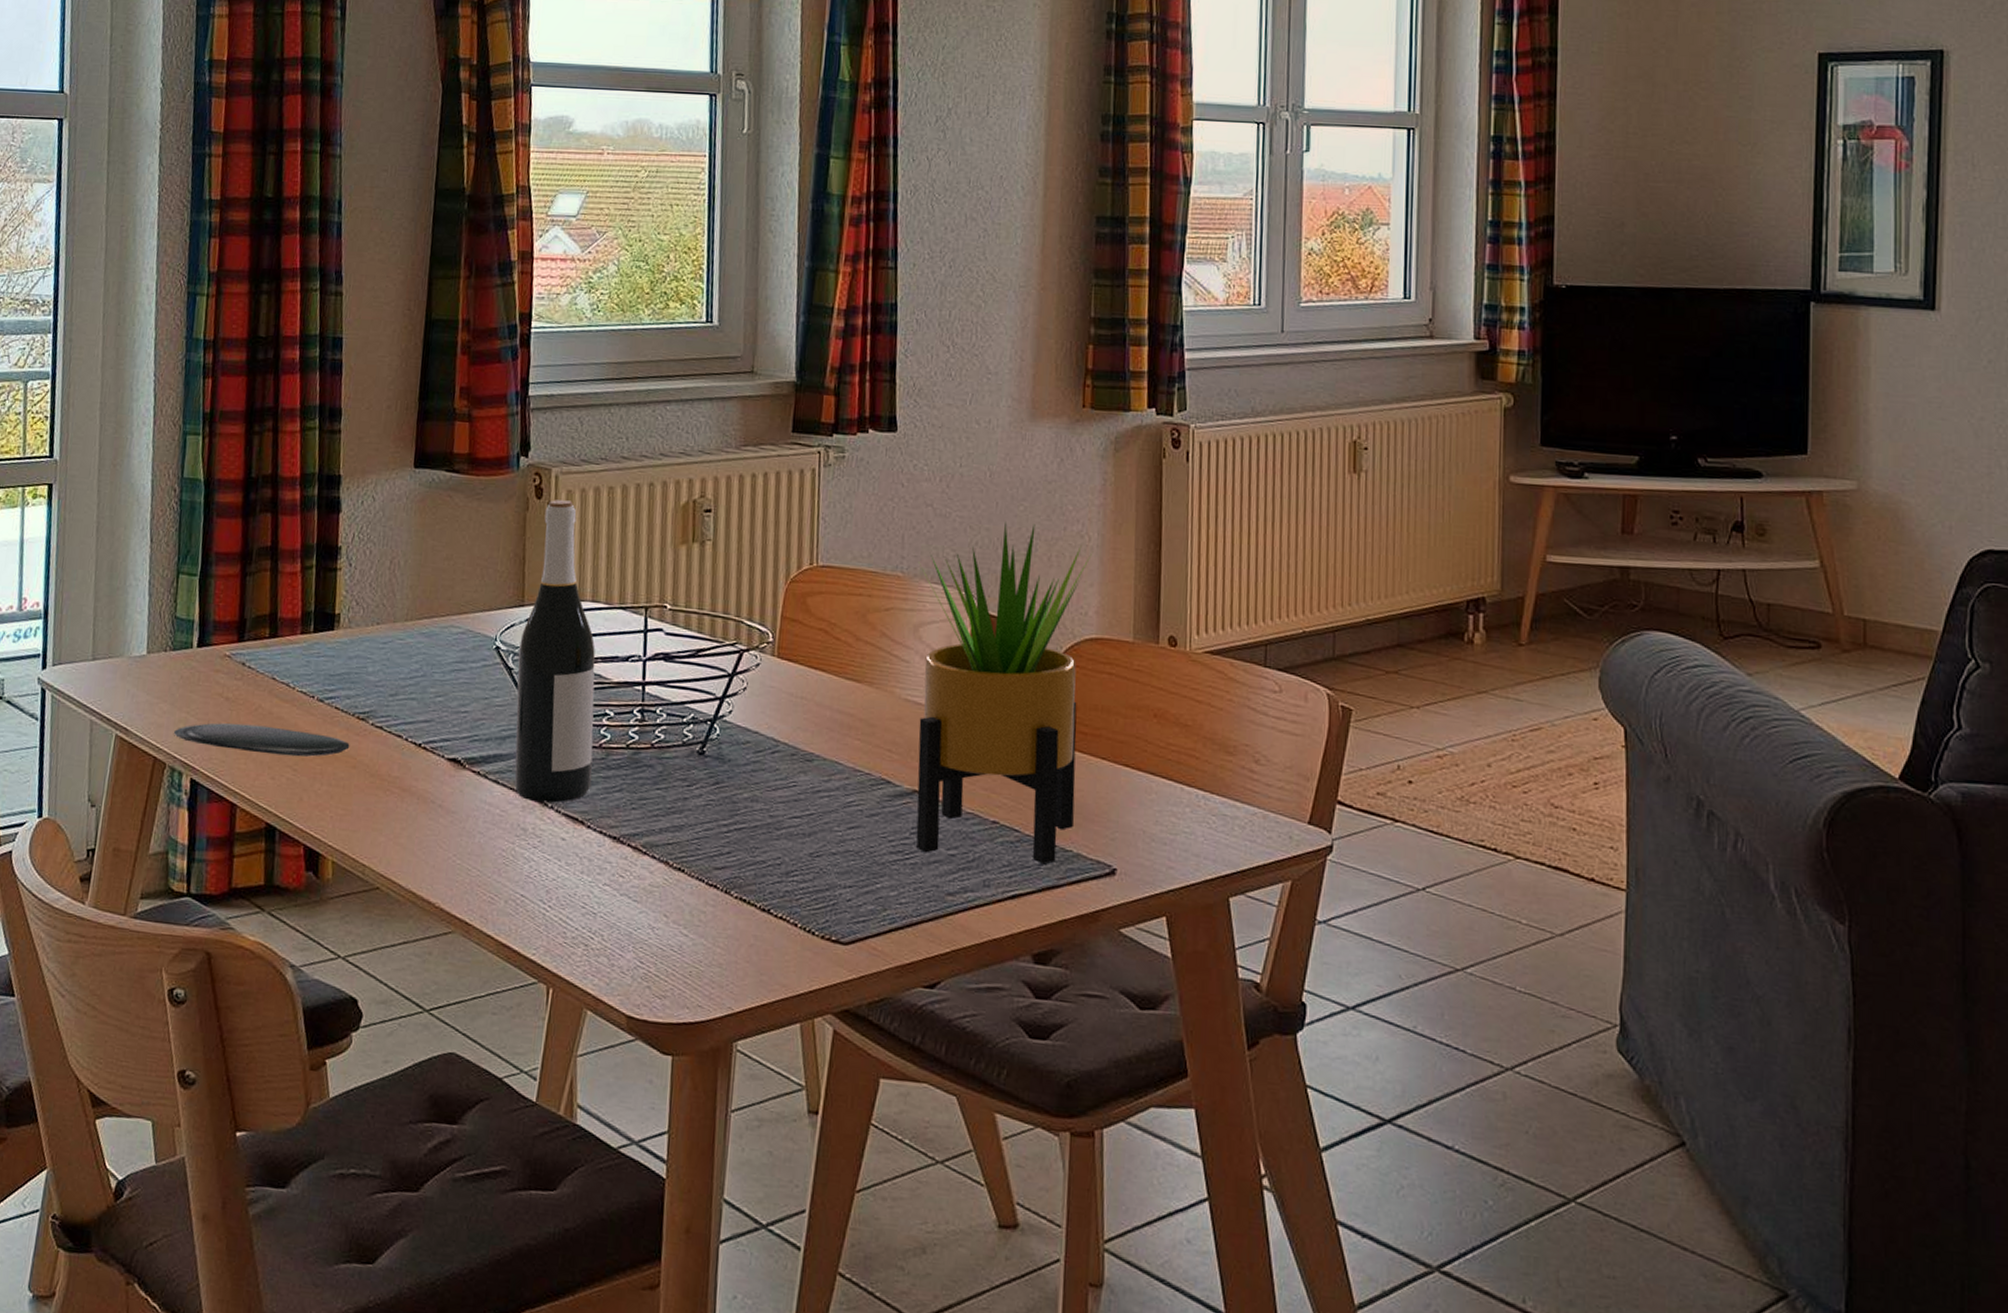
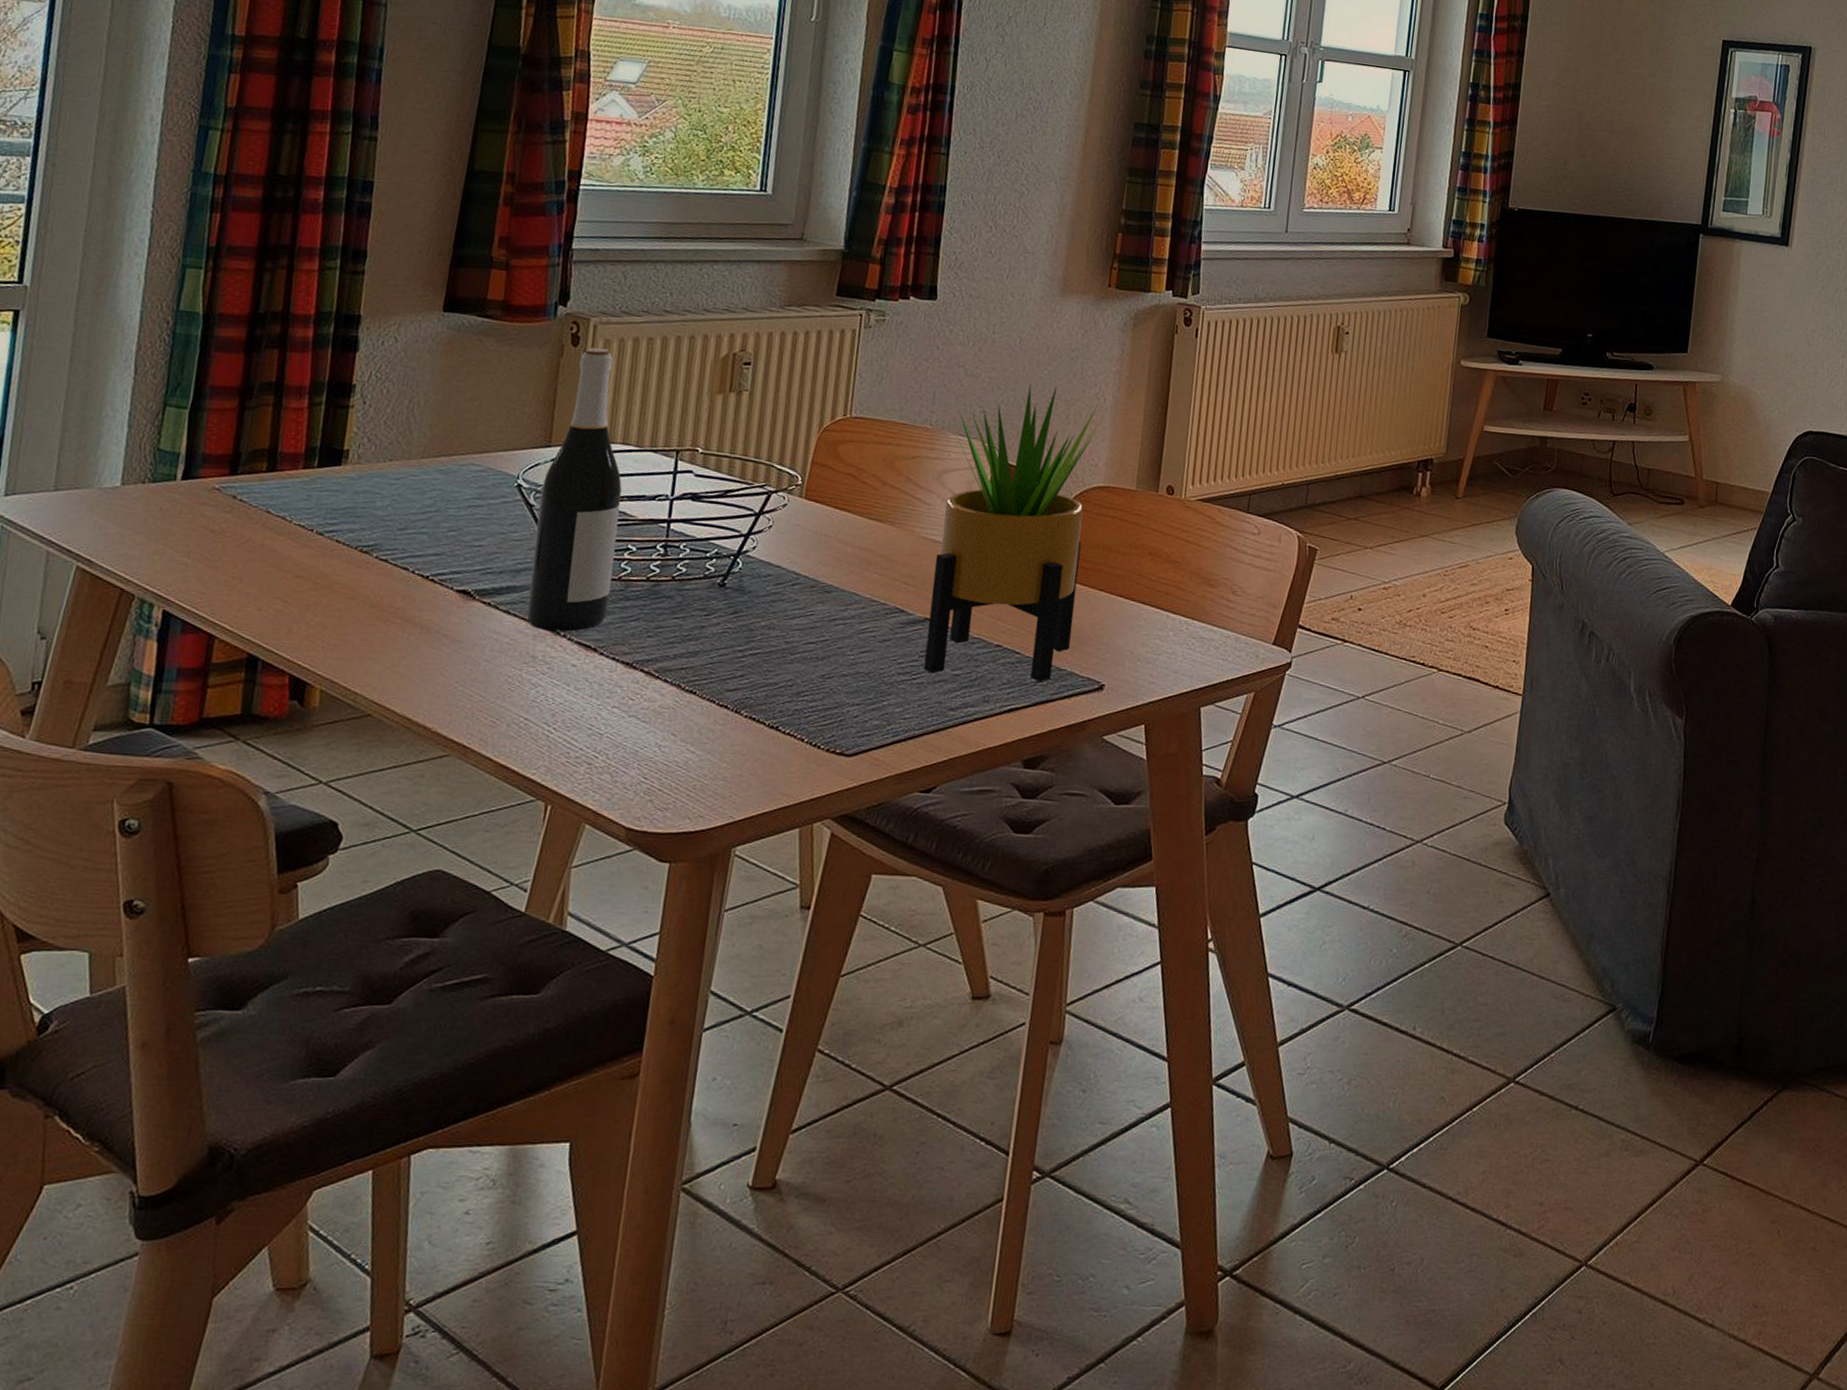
oval tray: present [174,722,350,757] -> none [147,555,350,589]

